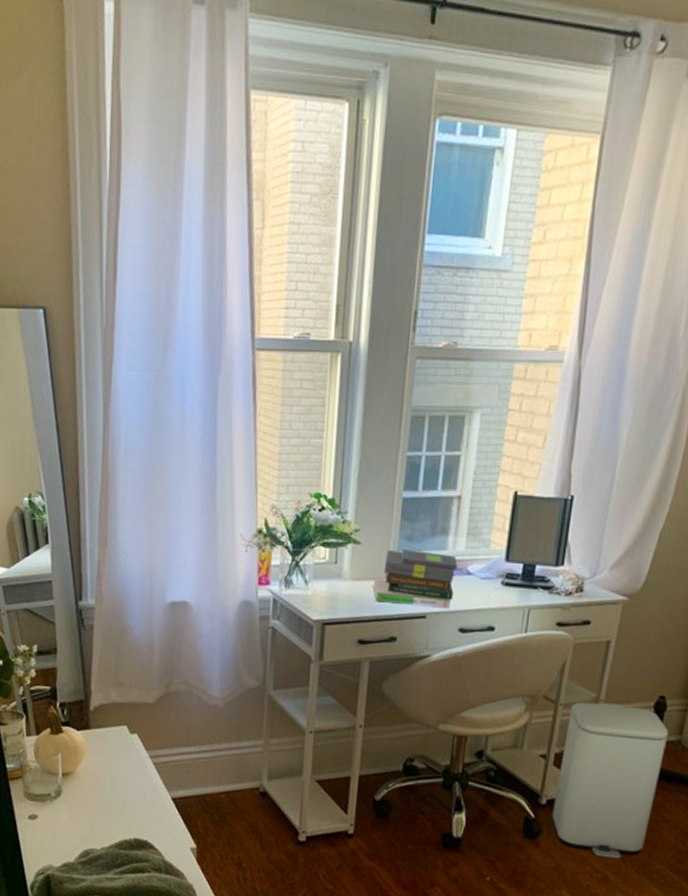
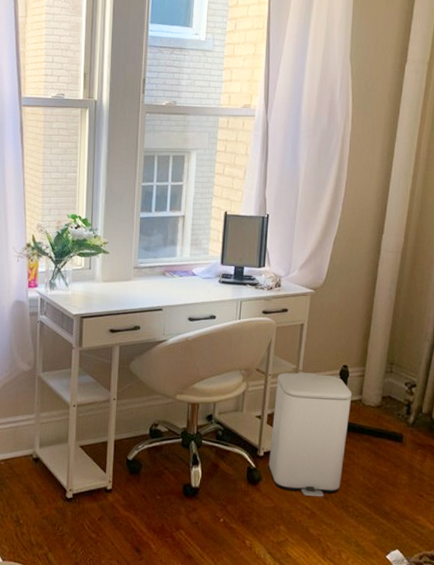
books: present [373,550,458,610] -> none [120,257,185,303]

